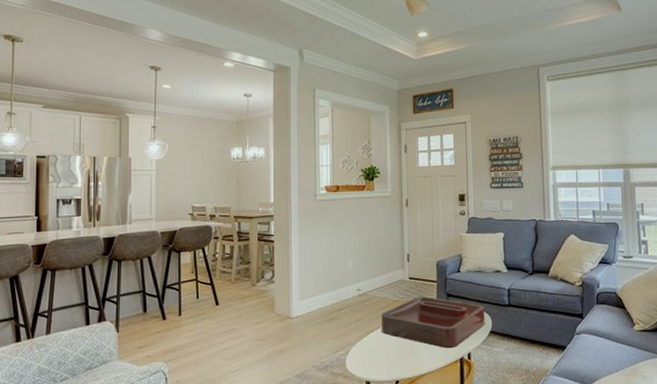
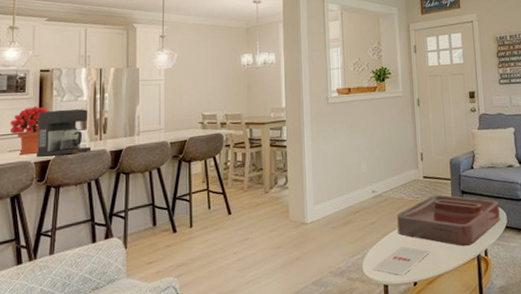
bouquet: none [8,191,46,238] -> present [9,106,49,156]
coffee maker: none [33,195,86,241] -> present [36,109,92,157]
magazine: none [356,345,413,374] -> present [373,246,430,276]

